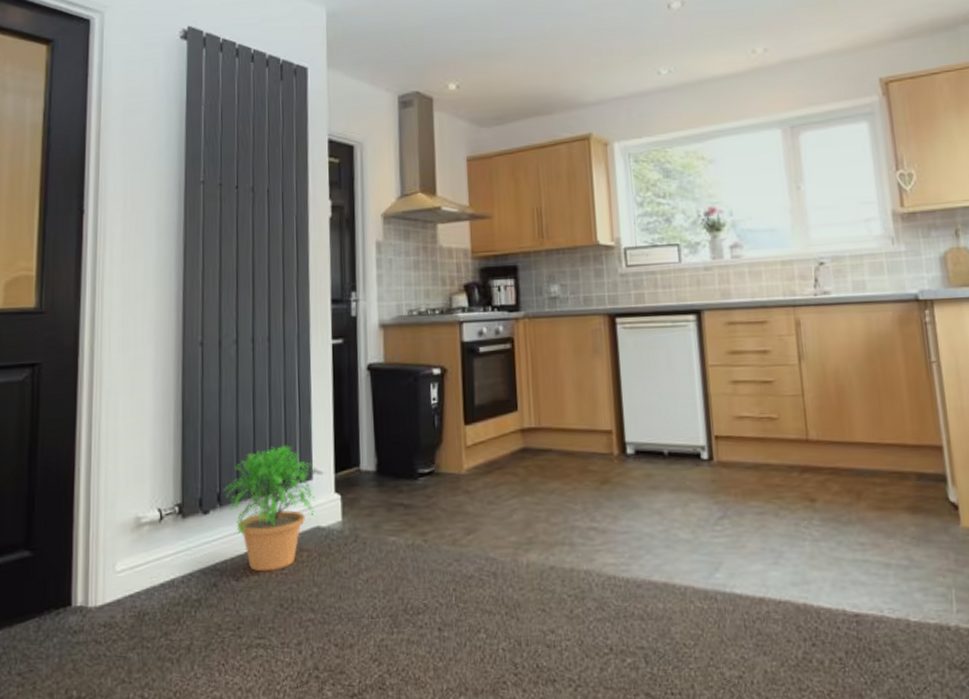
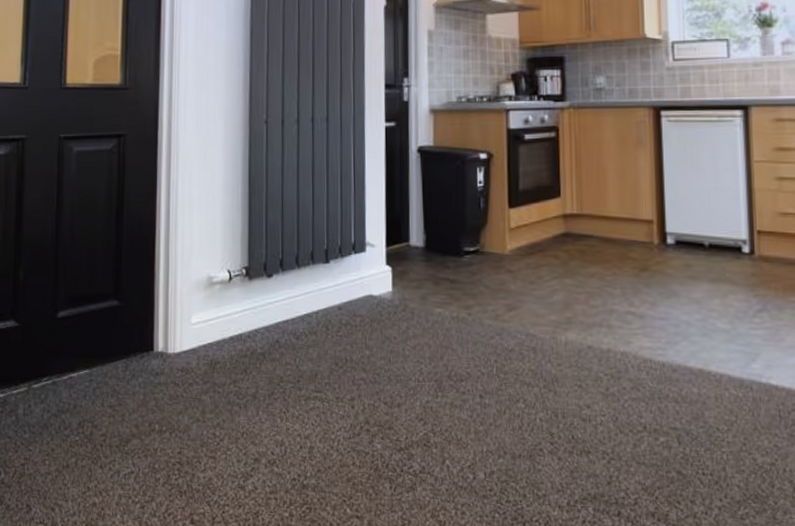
potted plant: present [223,444,318,572] -> none [285,218,371,333]

